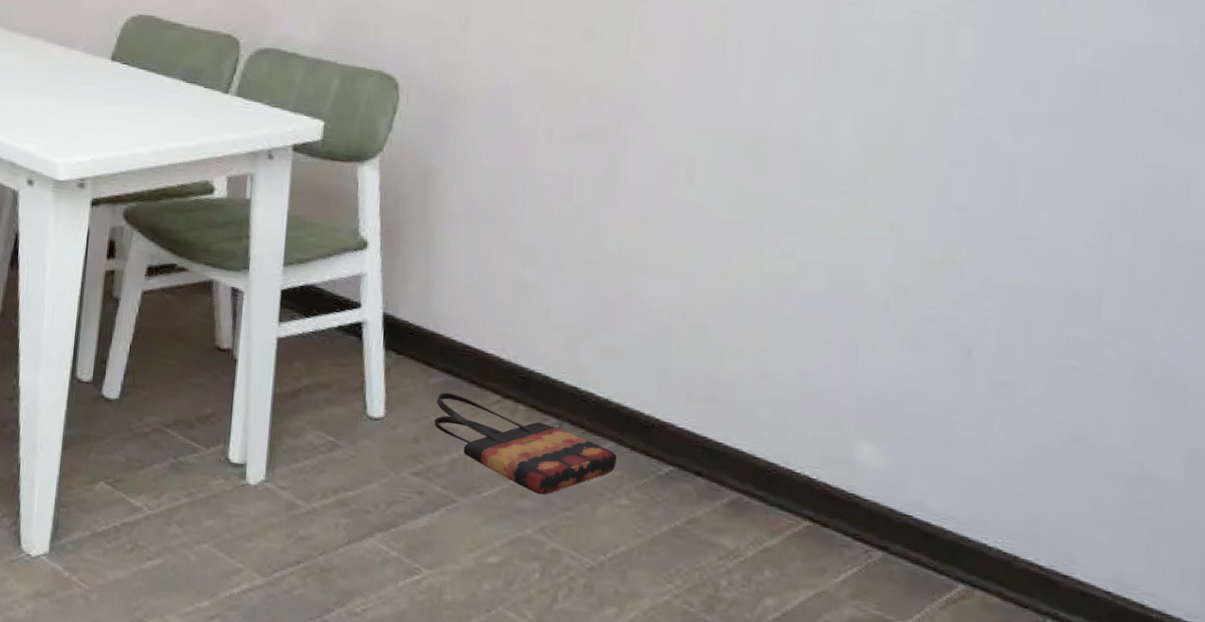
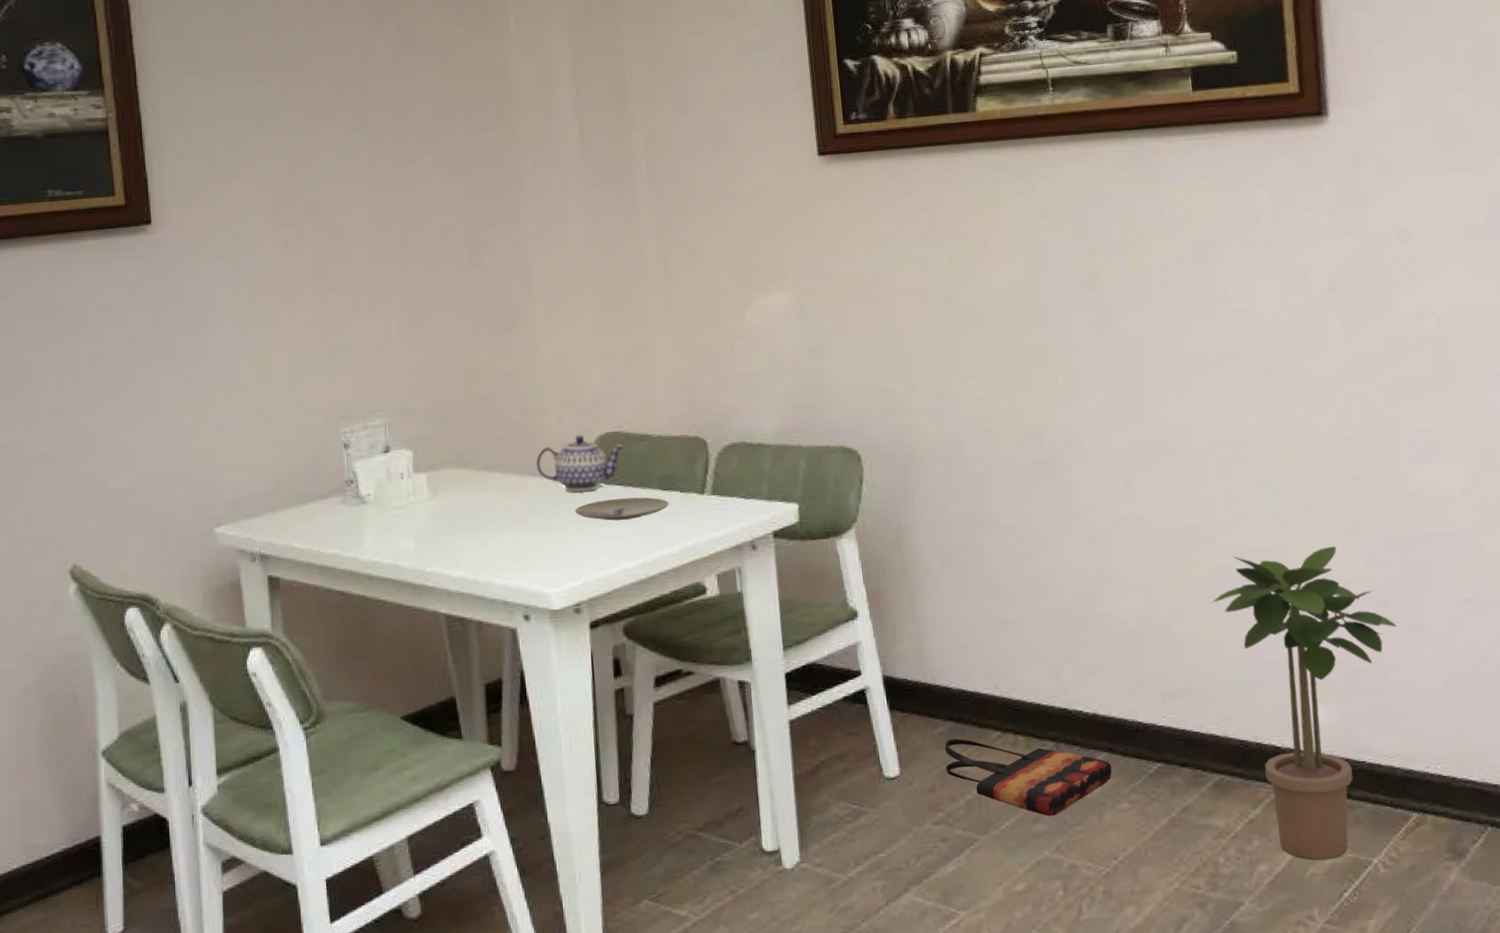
teapot: none [63,12,155,70] -> present [536,435,625,492]
plate: none [94,81,191,106] -> present [574,497,669,521]
potted plant: none [764,265,978,611] -> present [1213,547,1397,860]

